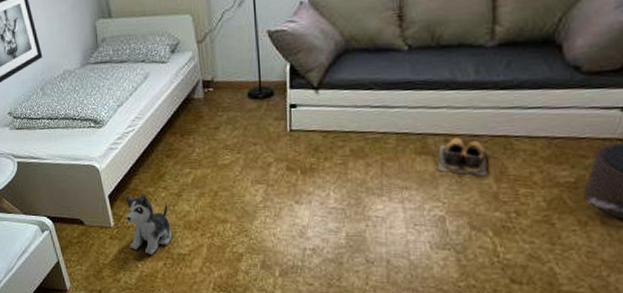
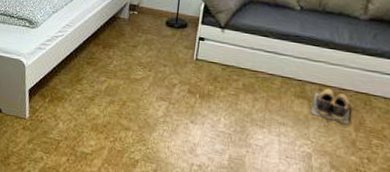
plush toy: present [125,194,173,255] -> none [39,92,80,149]

